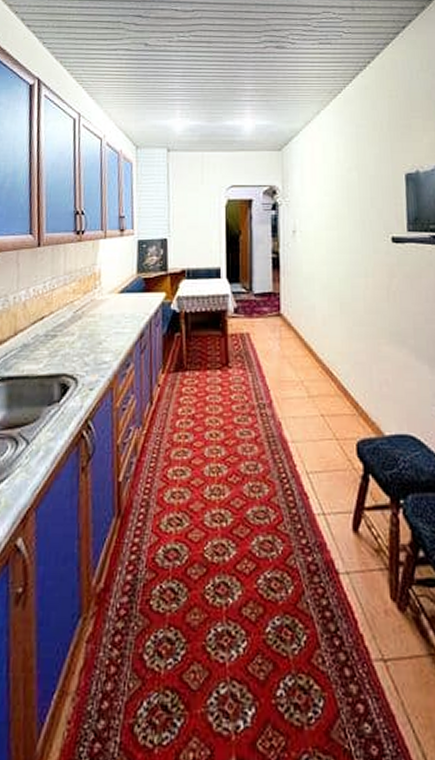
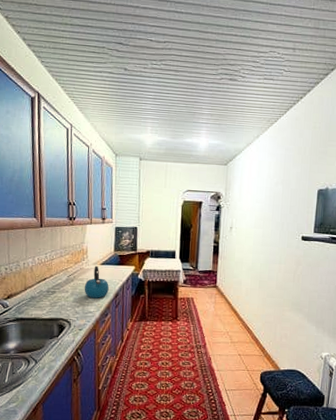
kettle: none [96,295,131,341] -> present [84,266,109,298]

